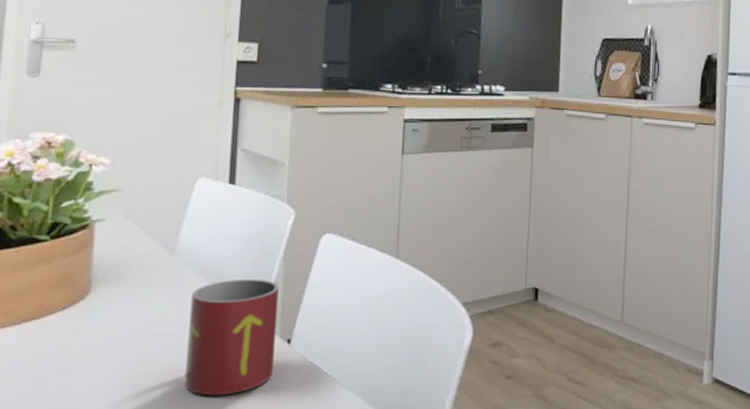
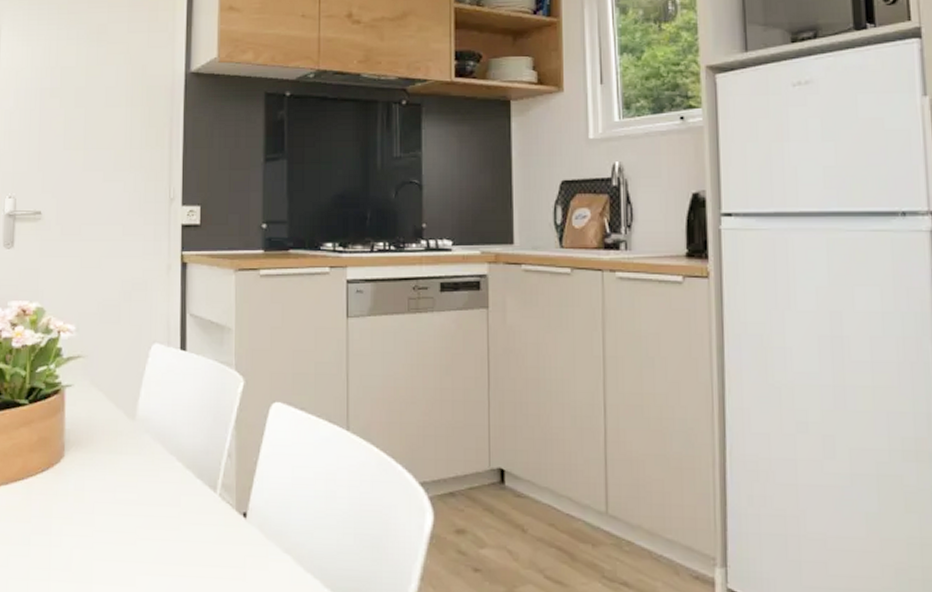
mug: present [184,279,279,396] -> none [150,447,233,567]

